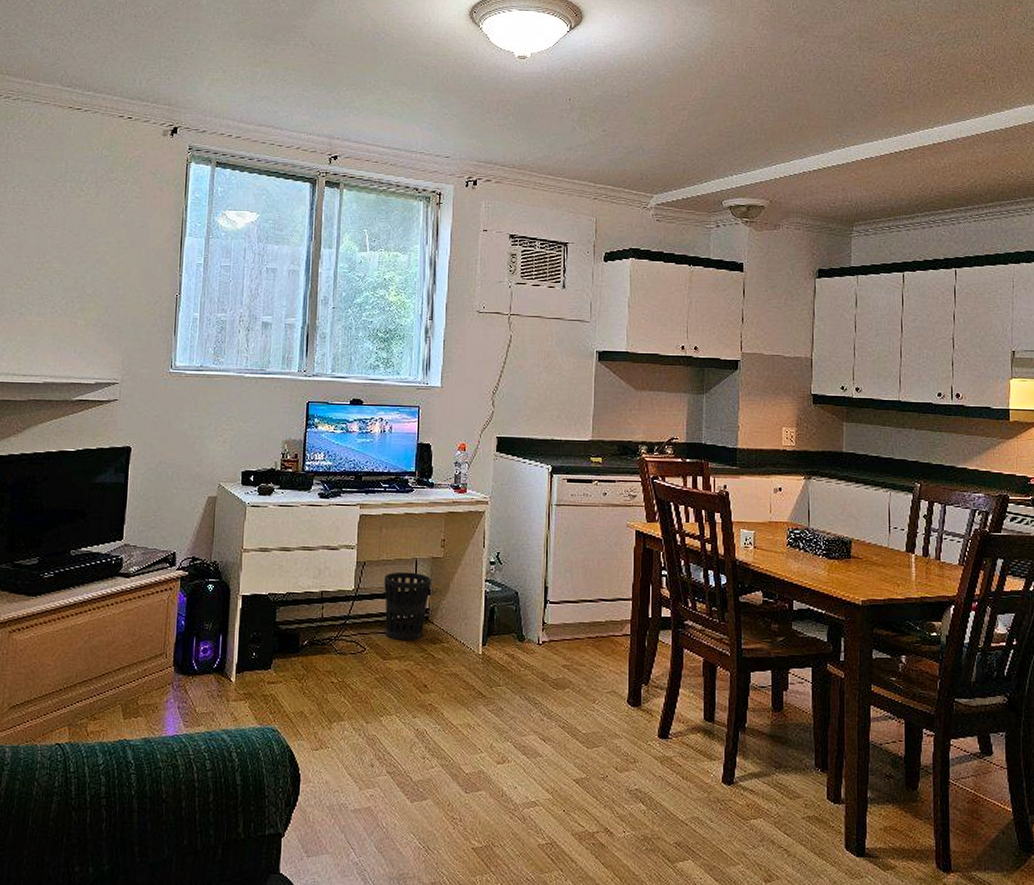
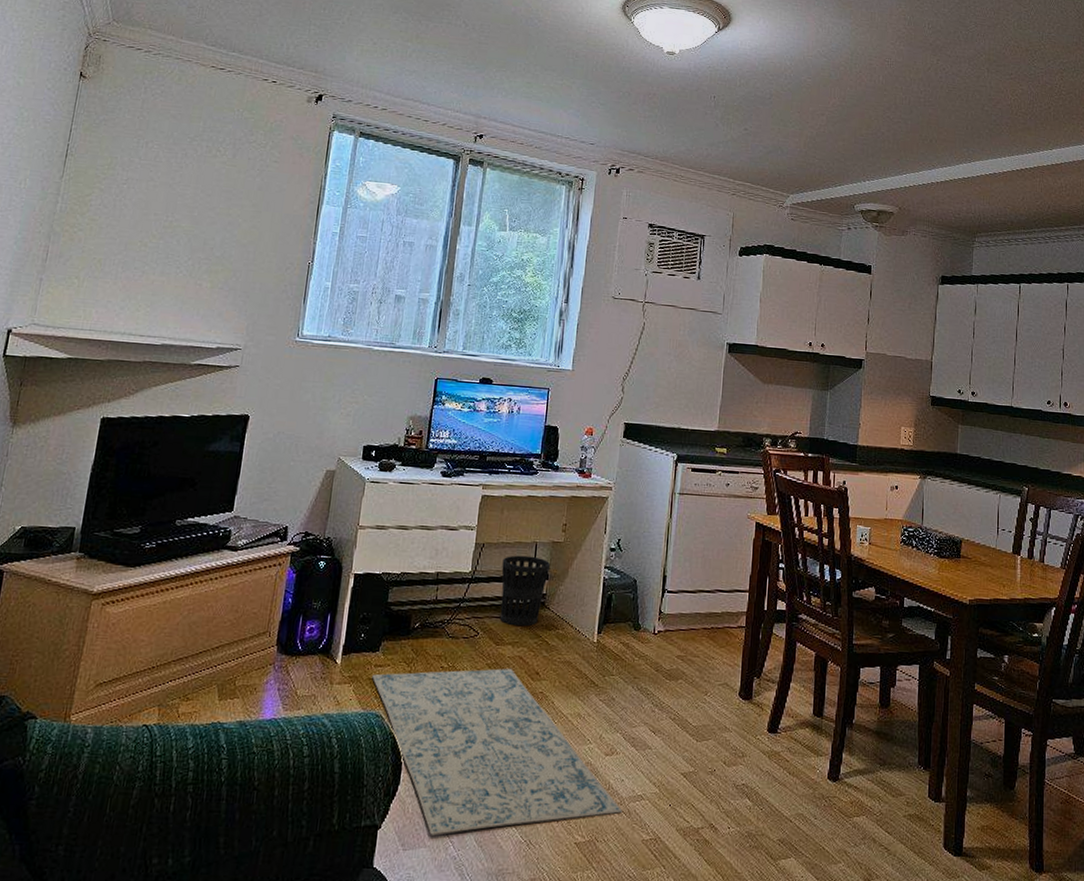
rug: none [266,682,517,843] -> present [372,668,623,836]

